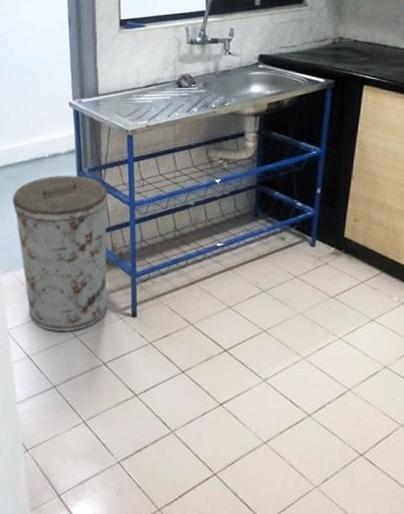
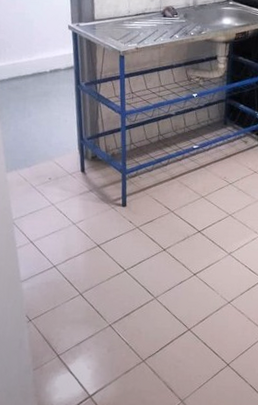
trash can: present [12,175,108,333] -> none [17,87,102,221]

